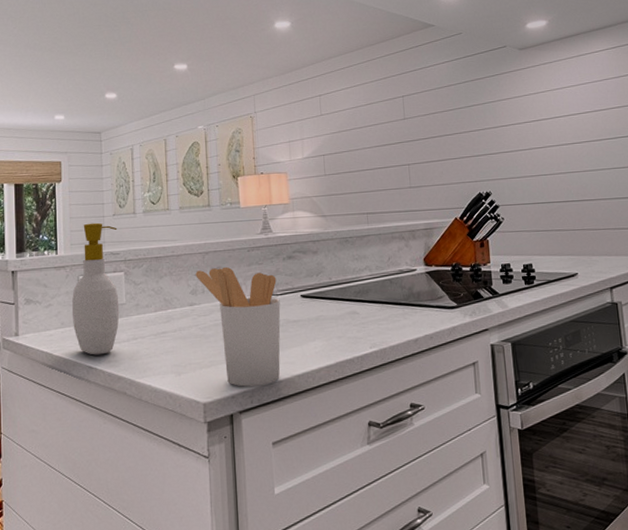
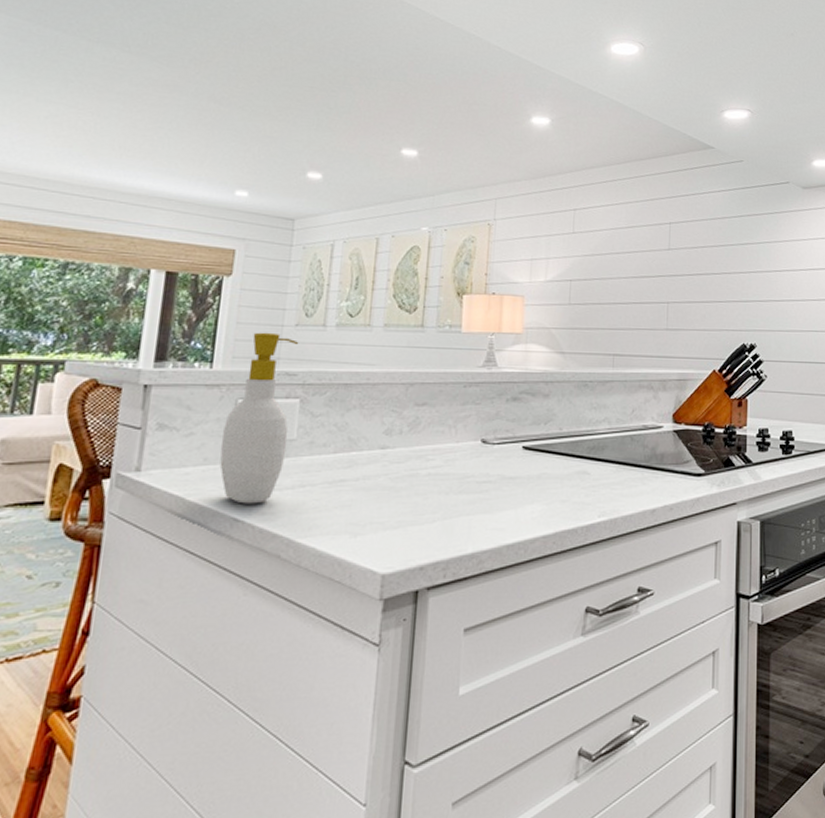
utensil holder: present [195,266,281,387] -> none [393,403,496,556]

